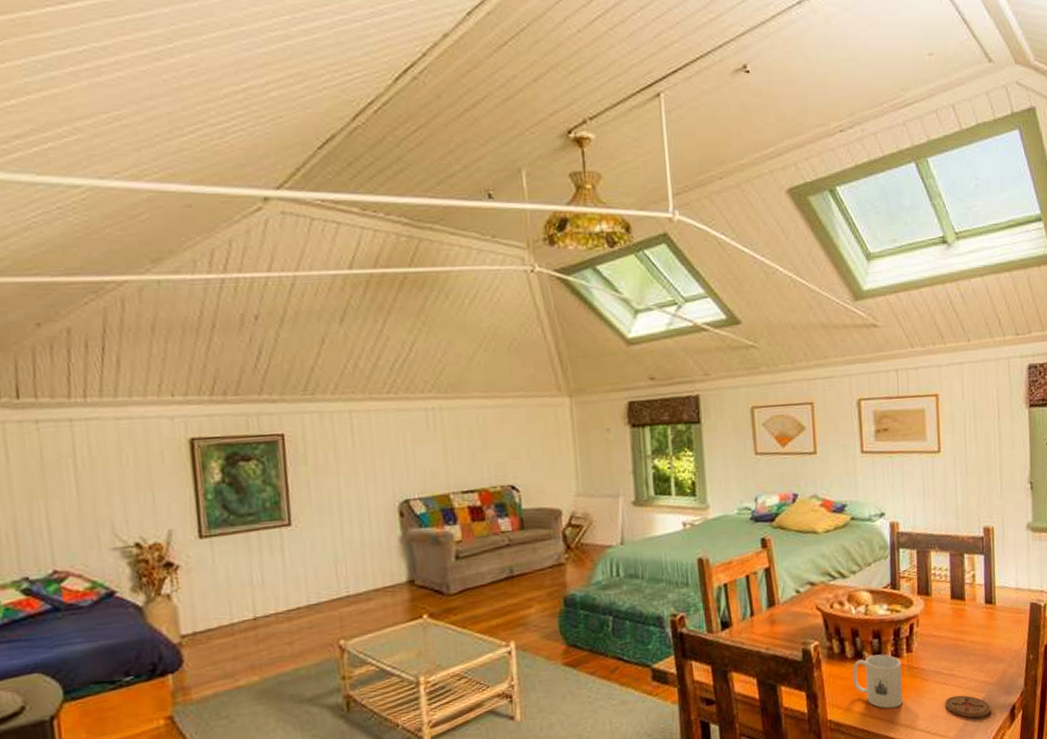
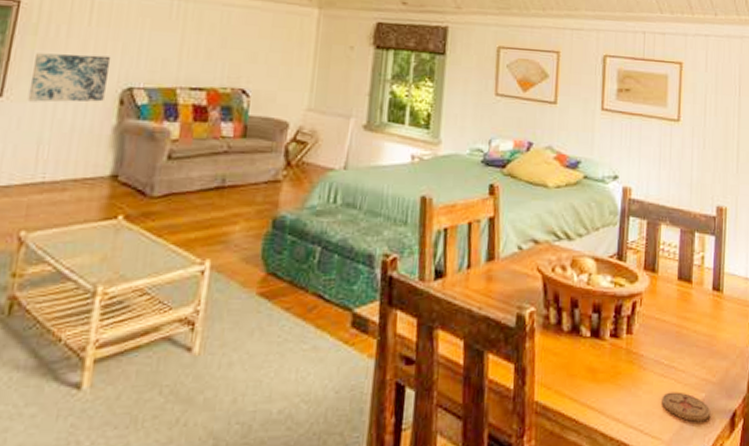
wall art: none [311,473,385,527] -> present [27,53,111,103]
mug: present [852,654,903,709] -> none [566,332,620,397]

